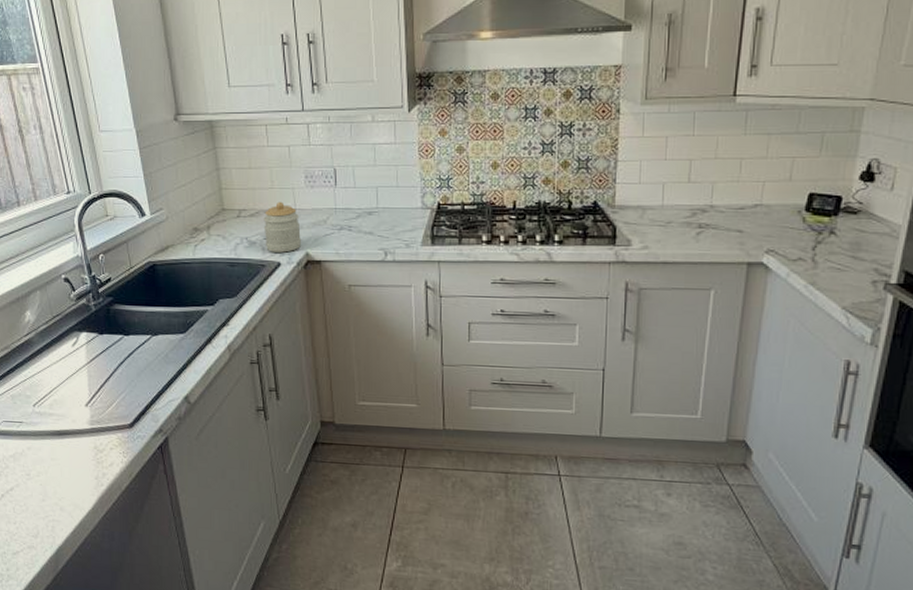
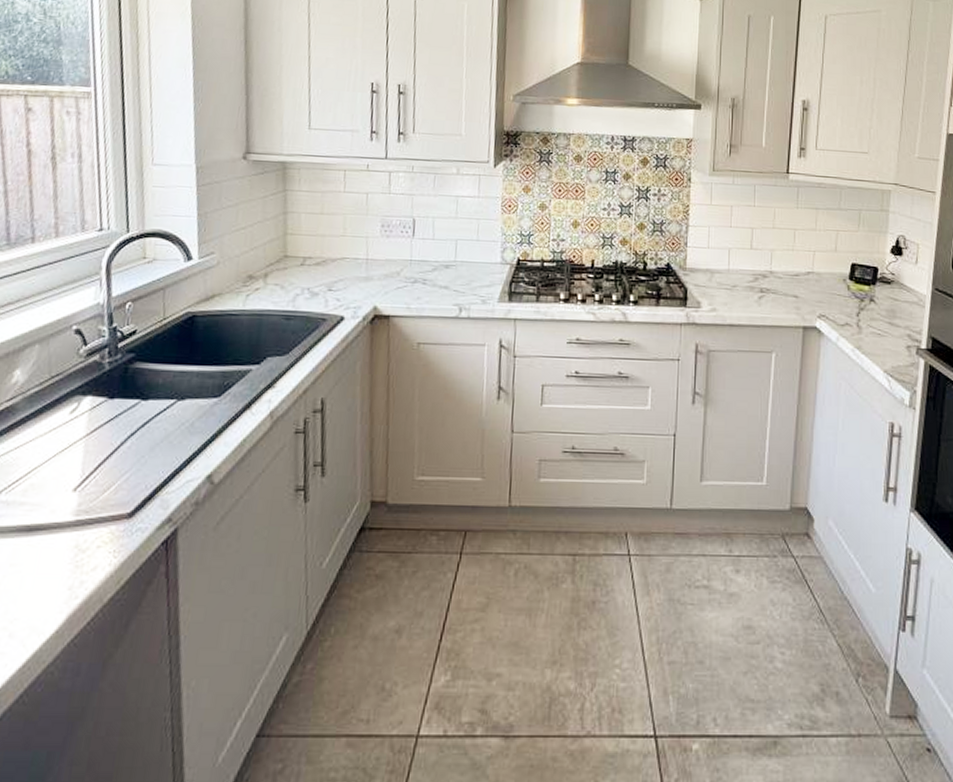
jar: present [263,201,301,253] -> none [329,250,371,306]

